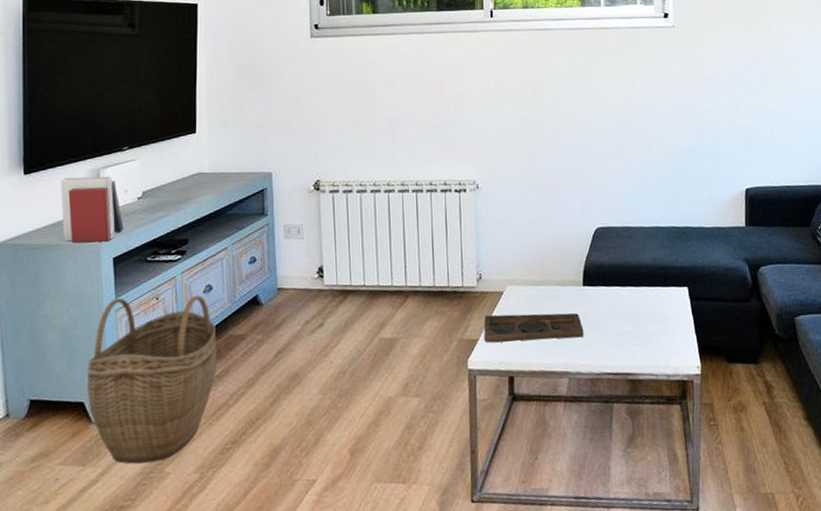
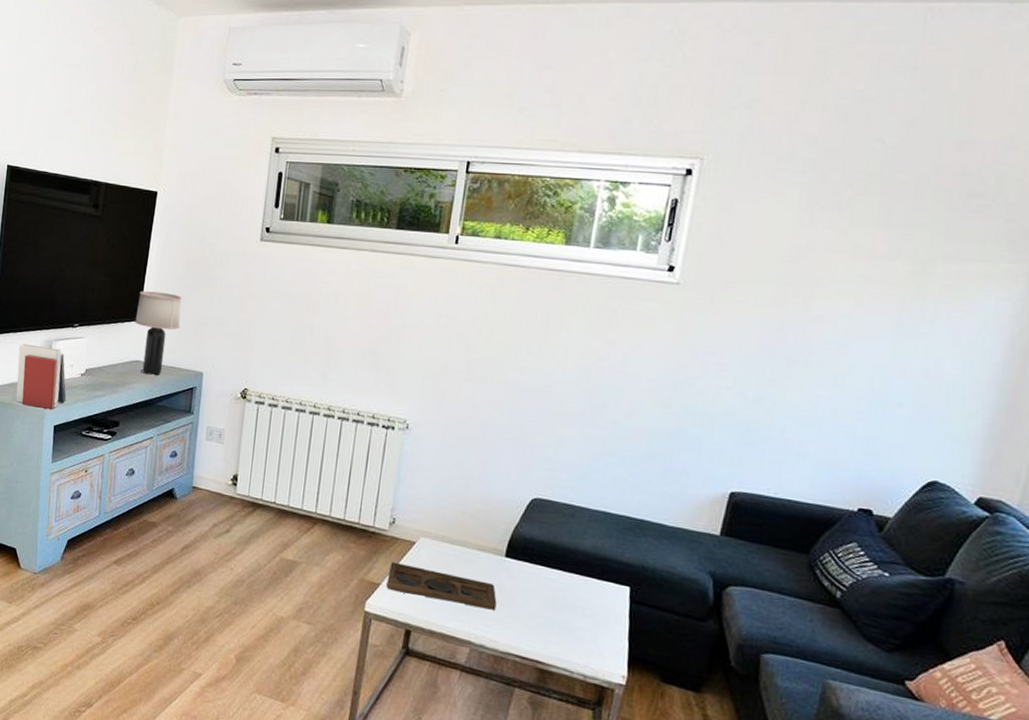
woven basket: present [86,295,217,464] -> none [19,462,133,617]
table lamp: none [191,100,241,186] -> present [135,291,182,375]

